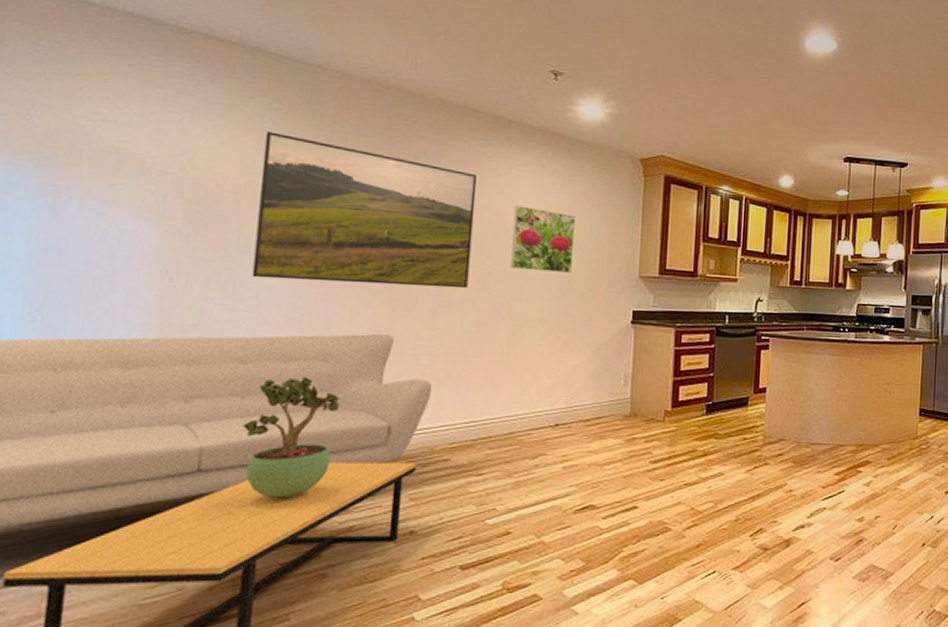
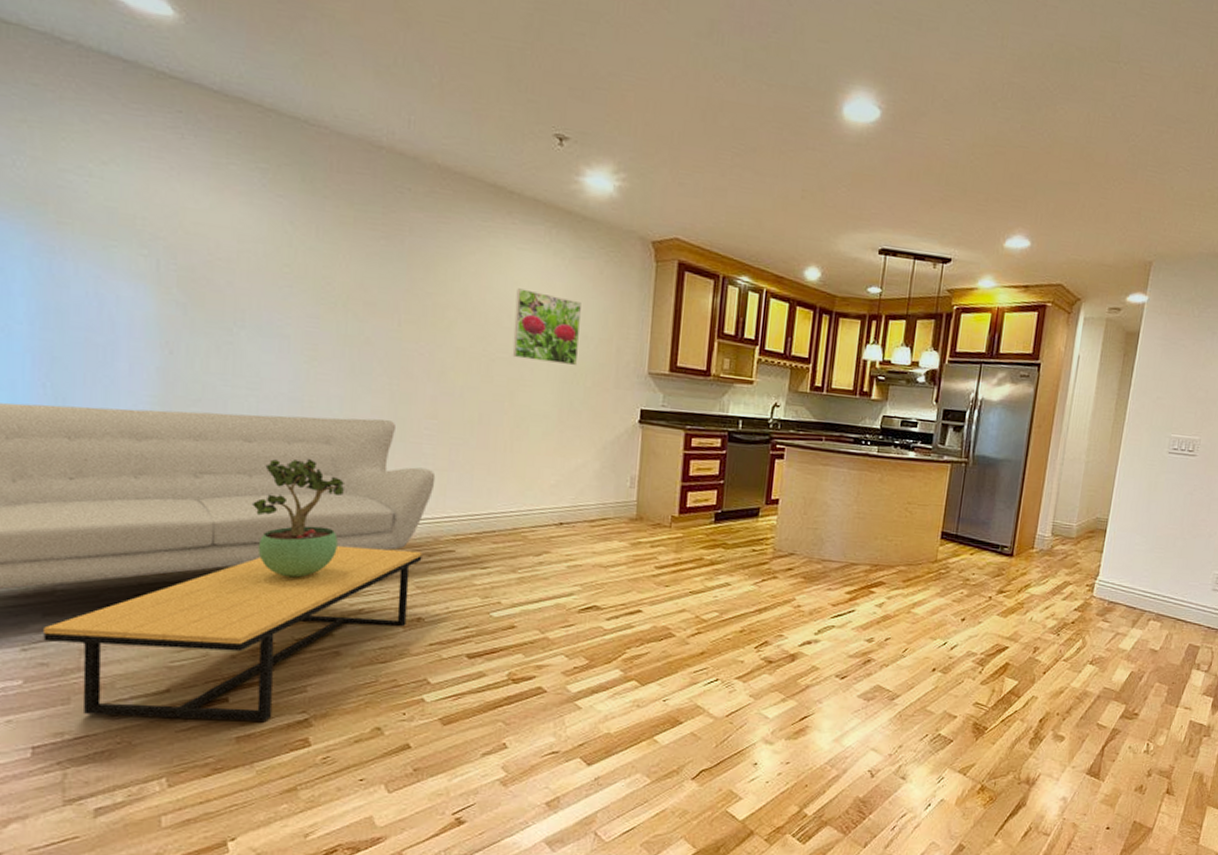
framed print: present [252,131,478,289] -> none [251,194,478,377]

